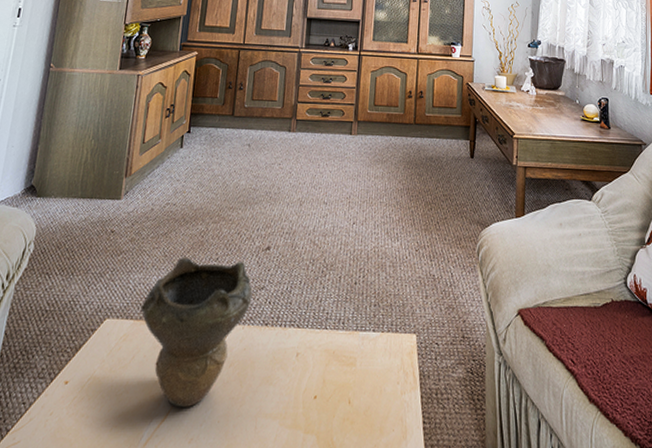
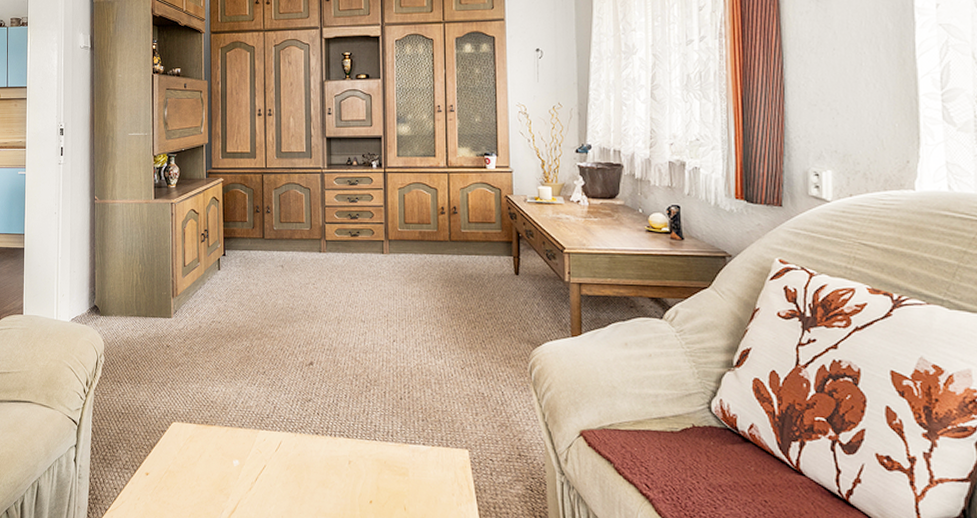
decorative bowl: present [140,257,253,408] -> none [201,370,301,503]

